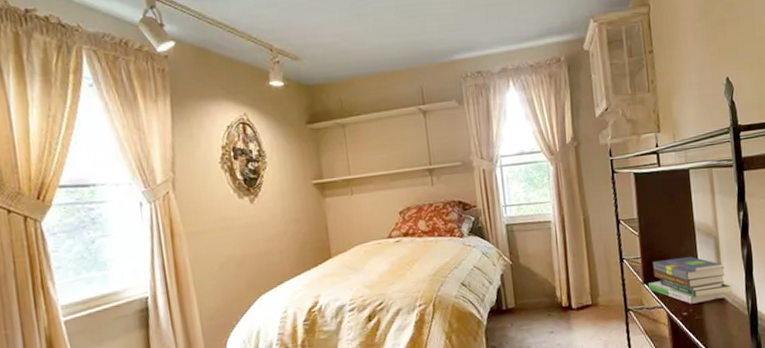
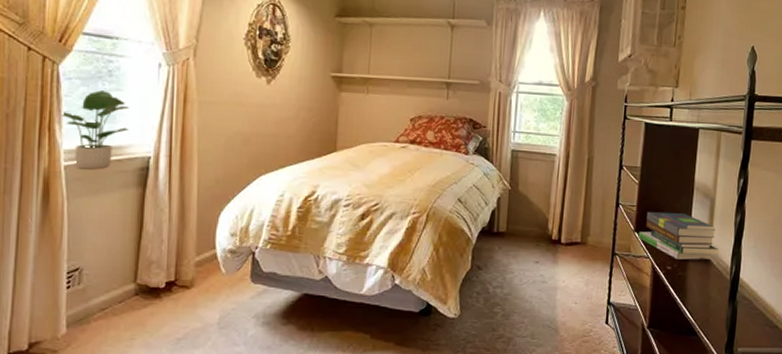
potted plant: none [51,239,122,323] -> present [60,90,130,171]

